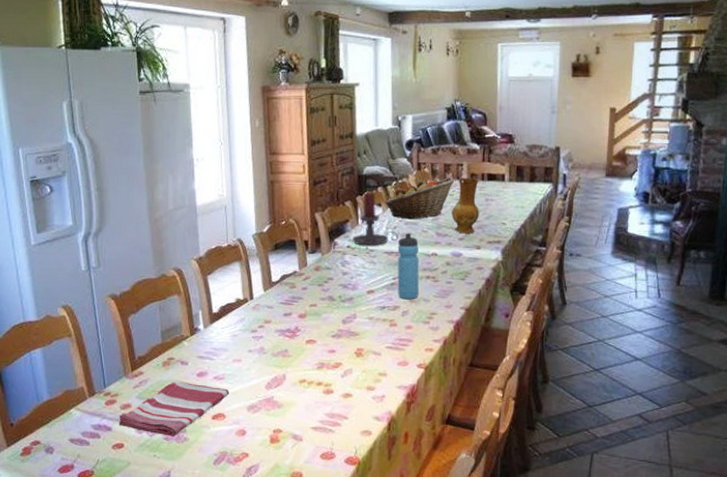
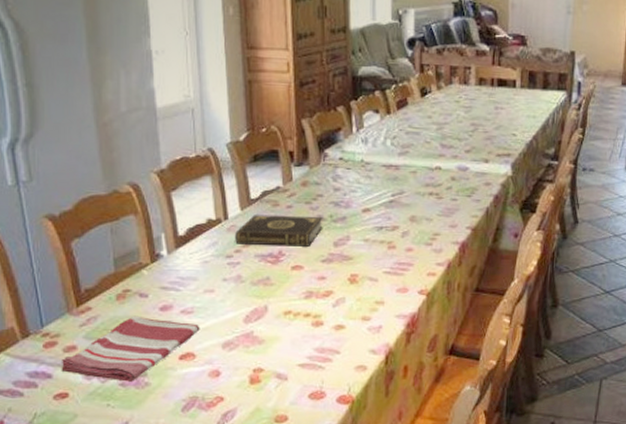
book: none [259,295,333,323] -> present [235,215,323,247]
candle holder: present [352,192,399,246] -> none [345,96,399,158]
fruit basket: present [384,177,455,220] -> none [382,82,462,129]
water bottle: present [397,234,419,300] -> none [397,144,422,219]
ceramic jug: present [452,178,479,234] -> none [458,82,488,146]

